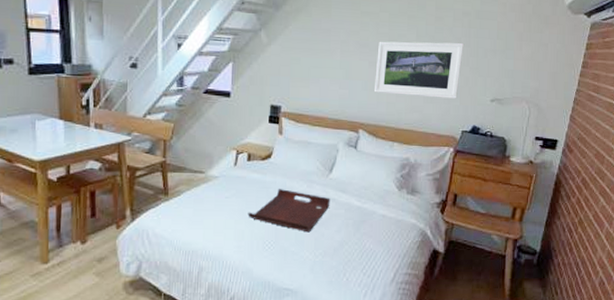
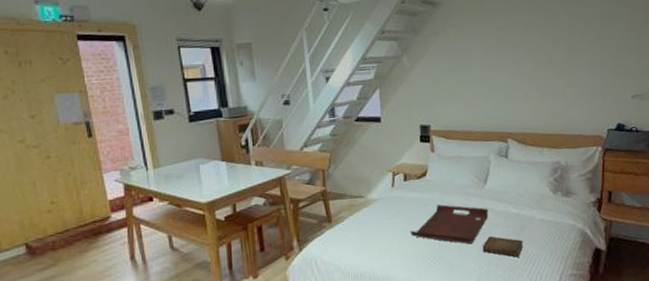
book: none [319,226,362,250] -> present [482,236,524,257]
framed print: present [373,41,464,99] -> none [516,45,599,102]

